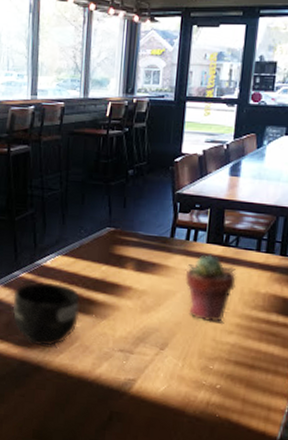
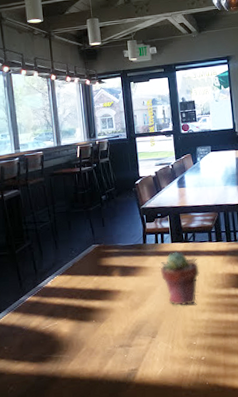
mug: present [12,281,80,346] -> none [23,299,82,358]

